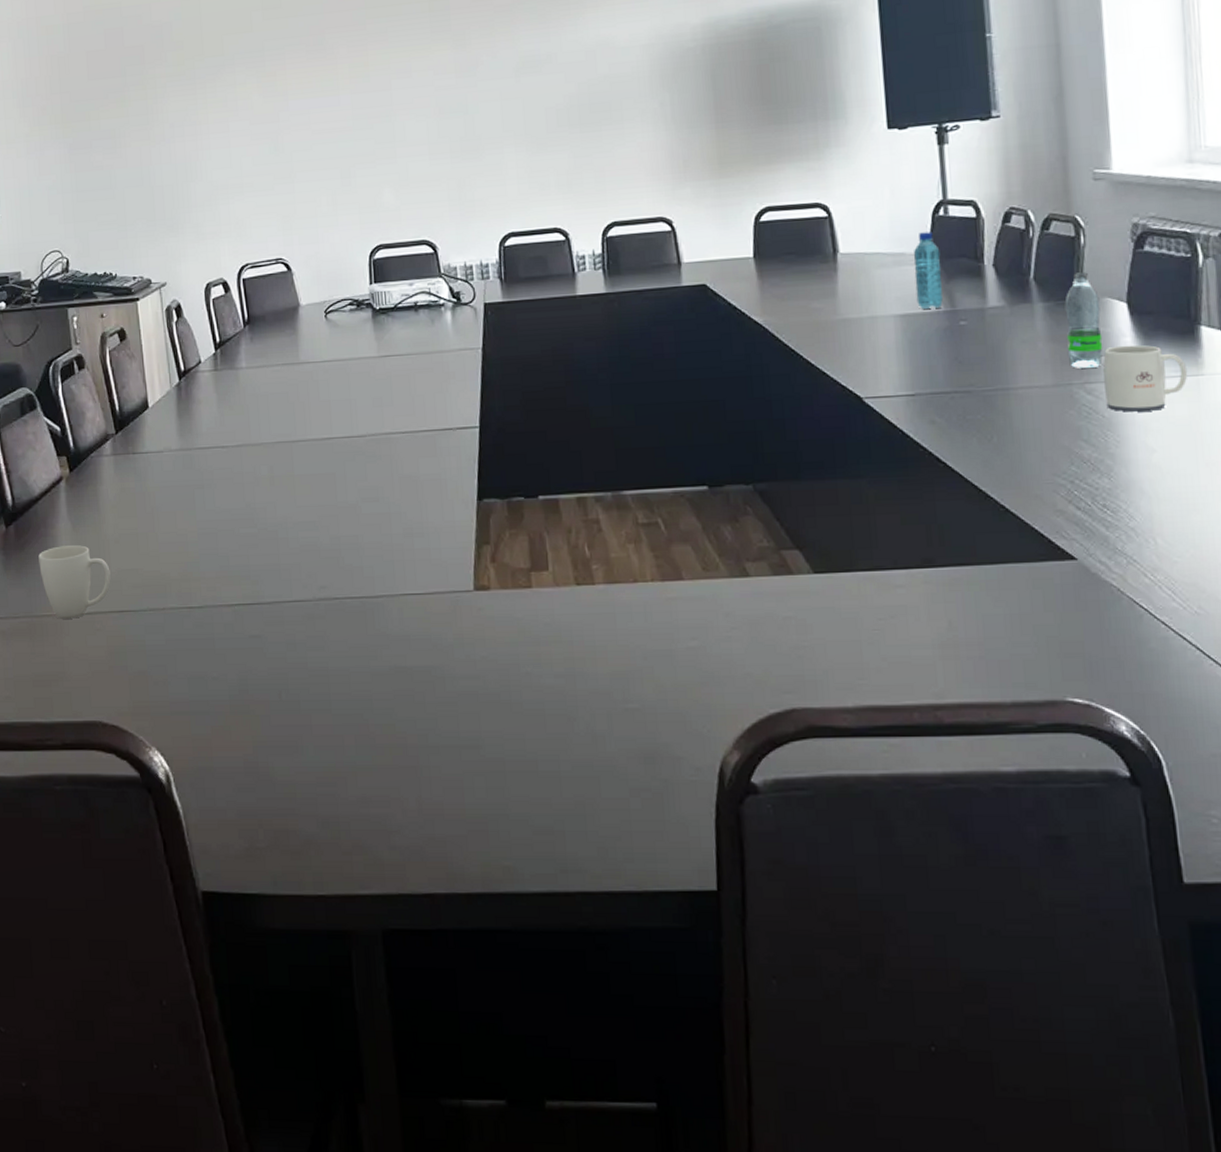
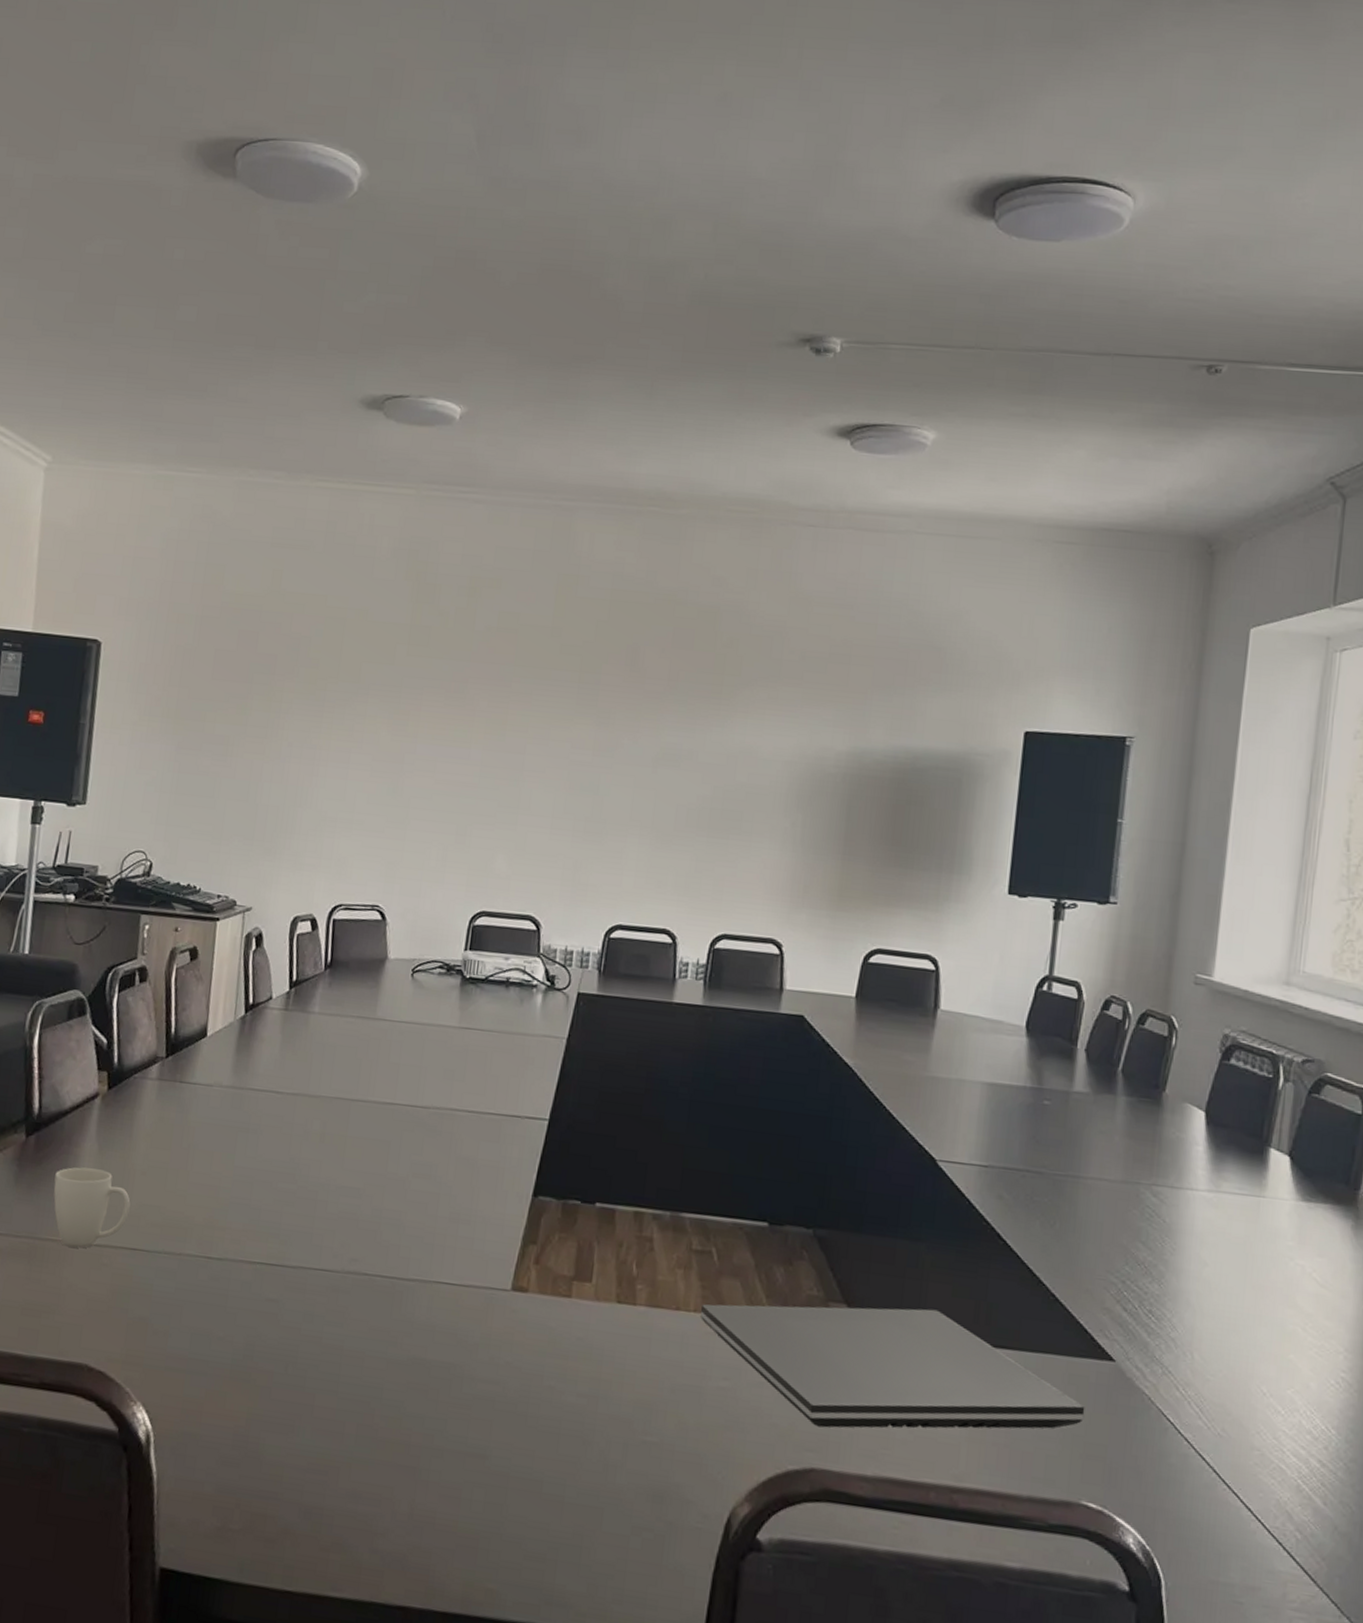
tablet: none [658,540,1056,669] -> present [701,1304,1085,1429]
water bottle: present [913,232,943,309] -> none [1006,1004,1038,1083]
bottle: present [1064,272,1103,368] -> none [1140,1073,1180,1171]
mug: present [1103,344,1188,412] -> none [1169,1153,1251,1225]

